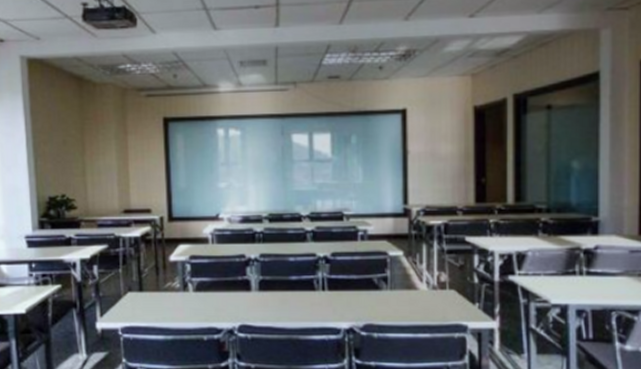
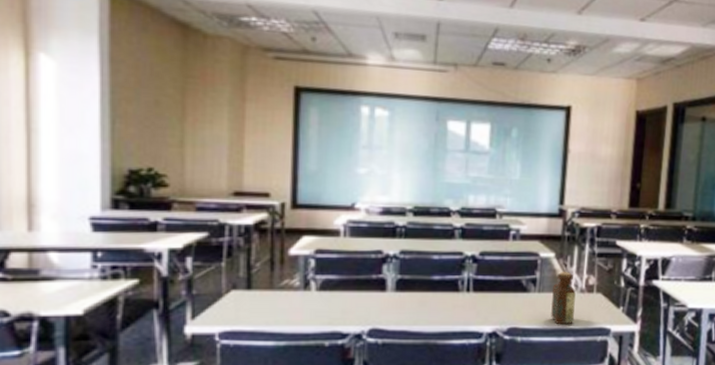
bottle: none [404,268,428,322] -> present [551,271,576,325]

